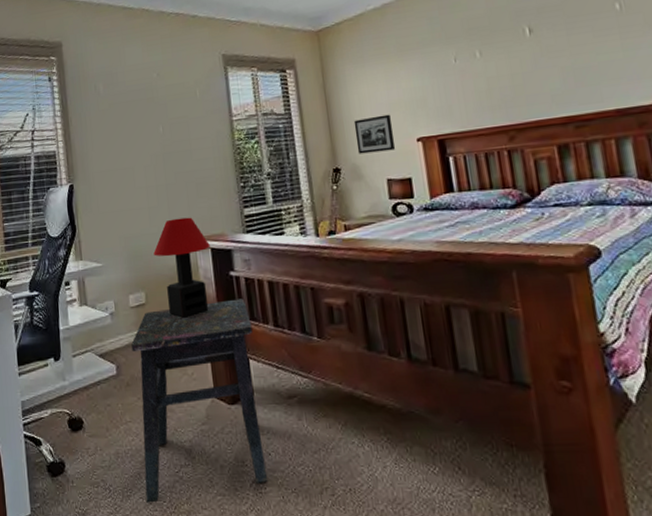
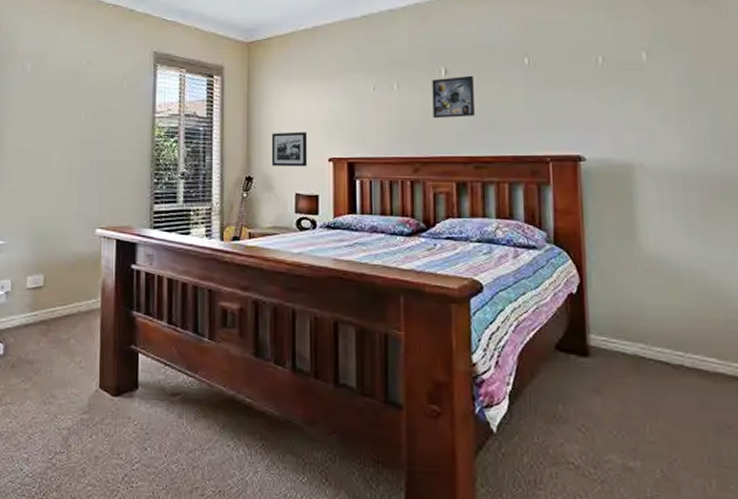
side table: present [131,298,268,503] -> none [15,292,146,488]
table lamp: present [153,217,210,319] -> none [58,206,116,307]
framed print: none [516,30,568,82] -> present [432,75,475,119]

